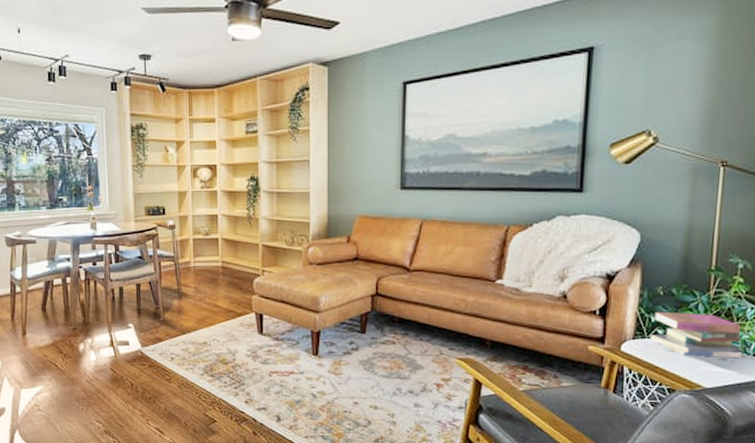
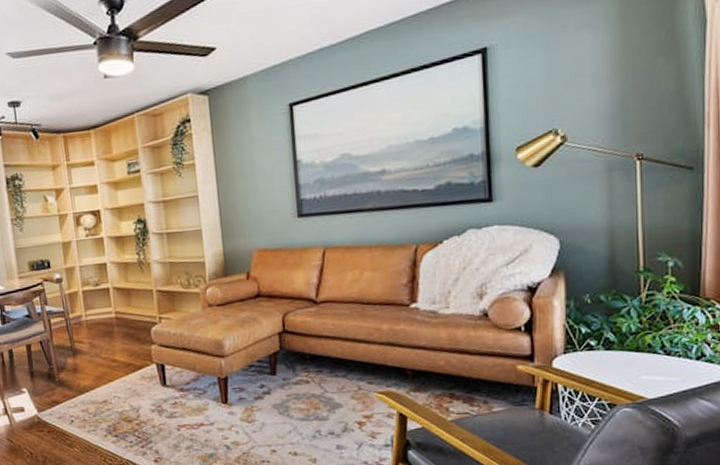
books: present [650,311,742,358] -> none [582,319,684,366]

